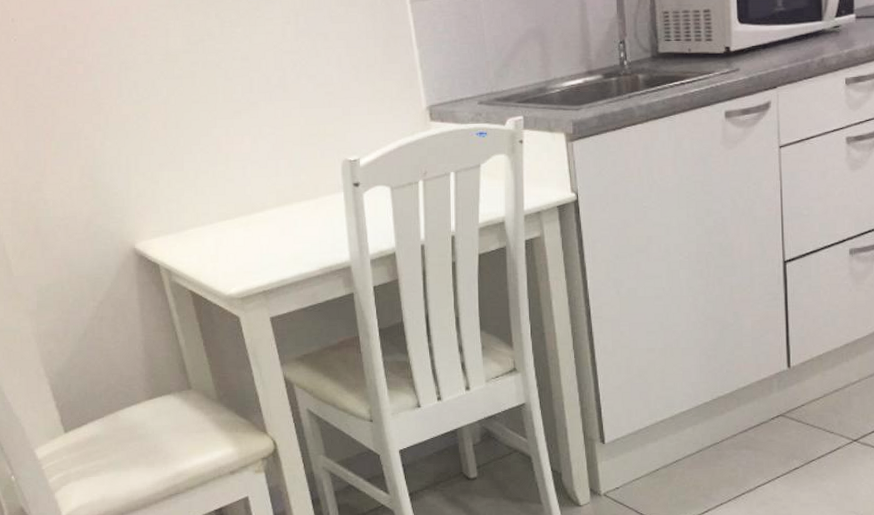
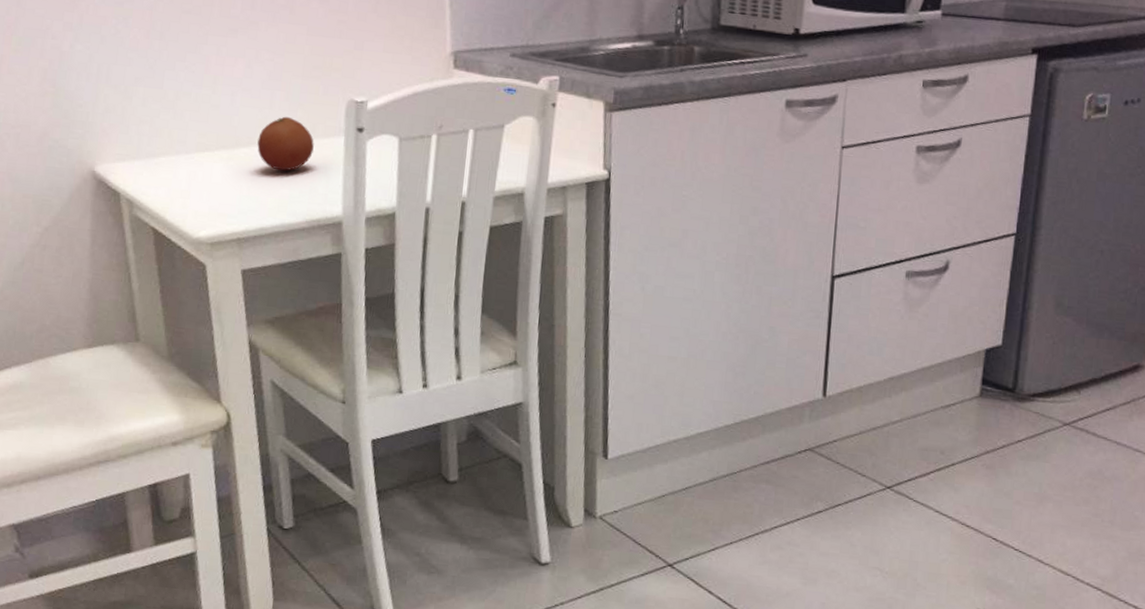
fruit: none [270,181,318,228] -> present [257,116,314,171]

